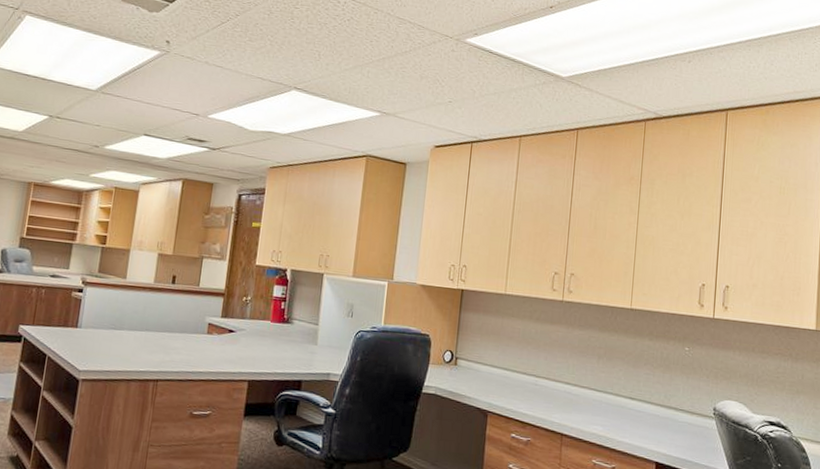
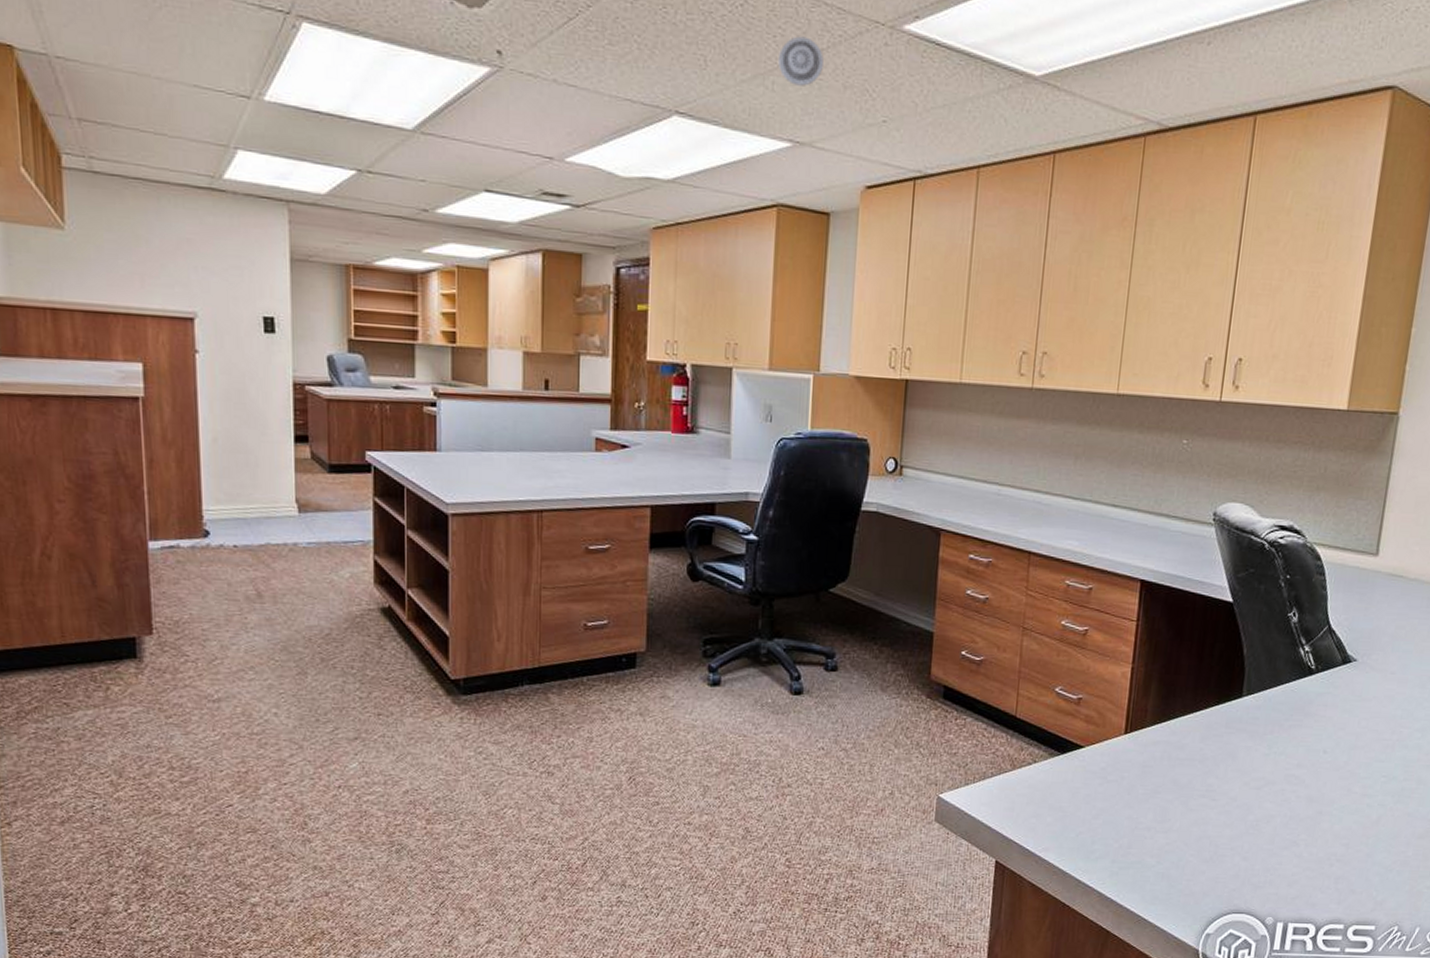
smoke detector: none [373,42,407,76] -> present [779,36,824,86]

